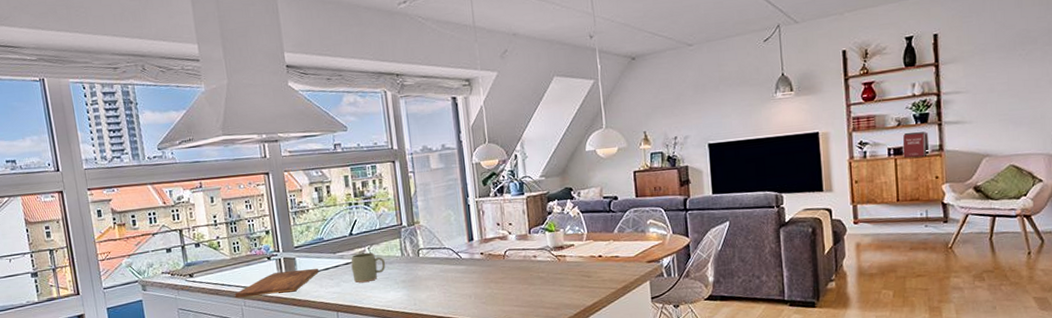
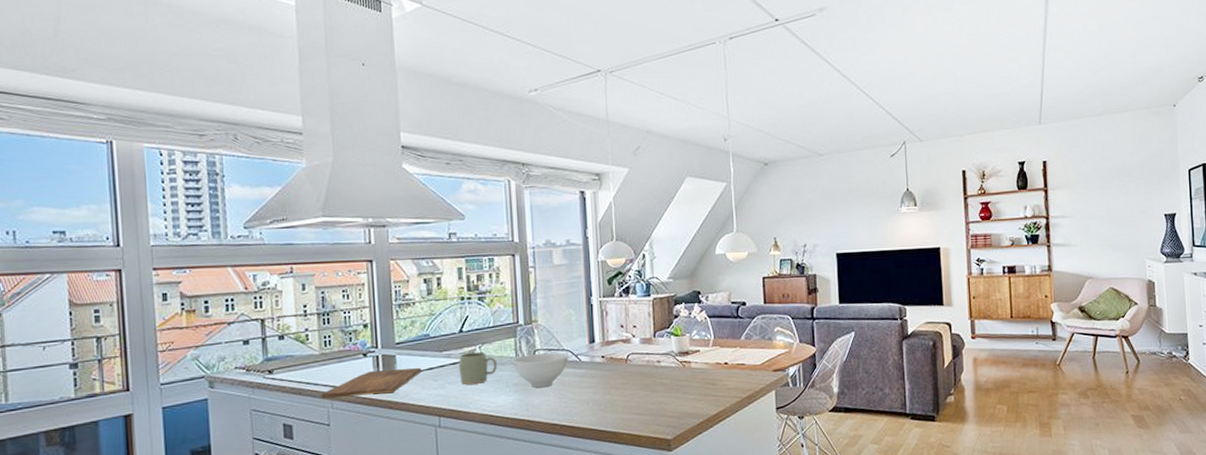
bowl: none [398,251,450,284] -> present [512,353,568,388]
books: present [902,131,930,158] -> none [1016,252,1040,277]

